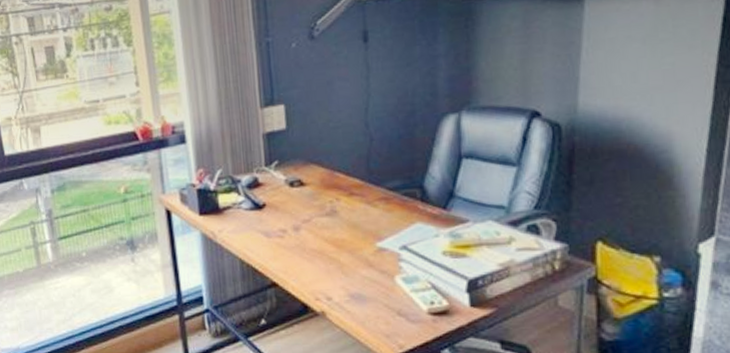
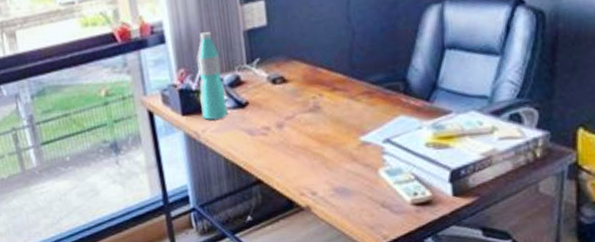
water bottle: none [216,133,245,220] -> present [197,32,228,120]

